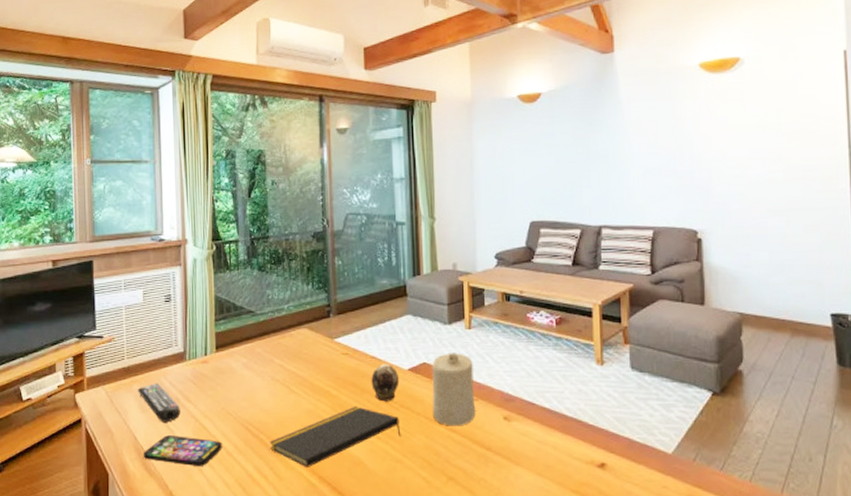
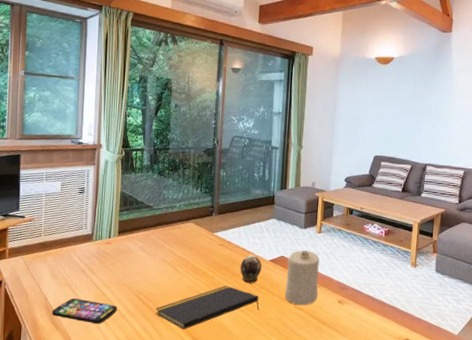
remote control: present [137,383,180,422] -> none [50,257,85,288]

